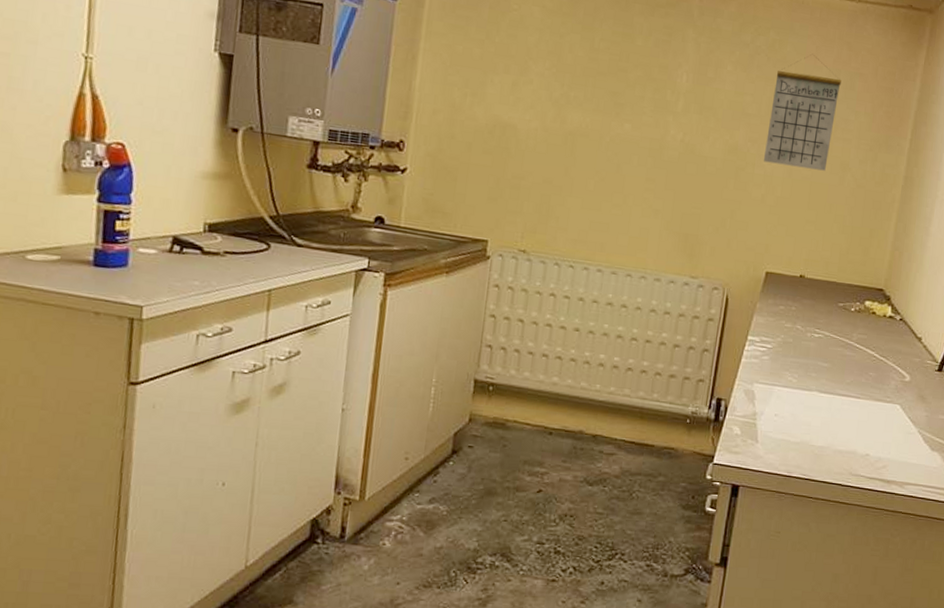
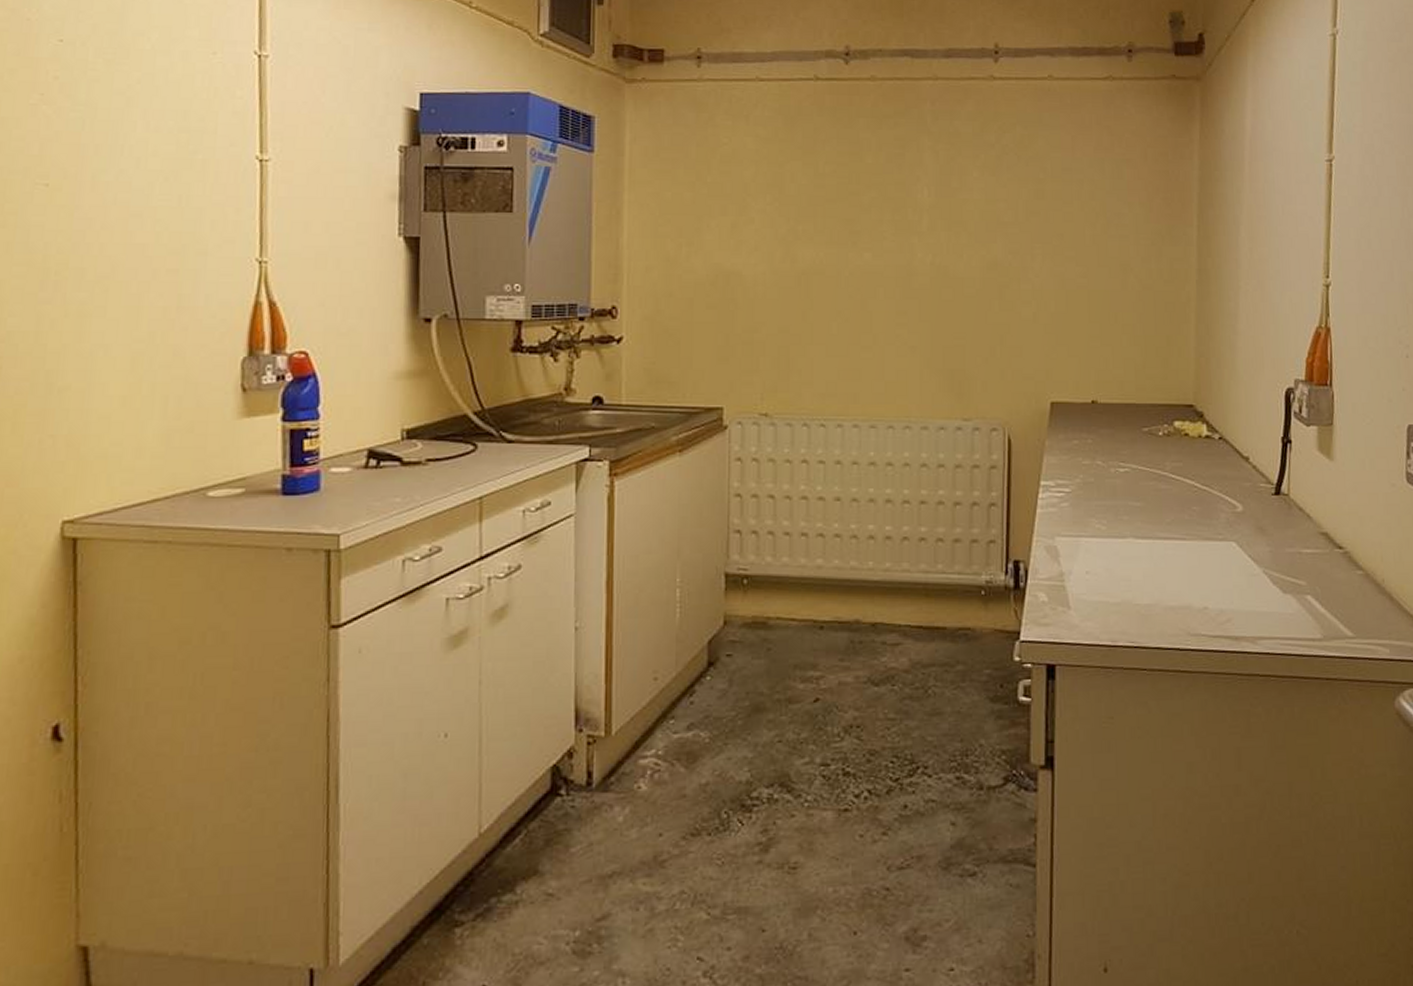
calendar: present [763,53,841,171] -> none [1028,145,1107,276]

